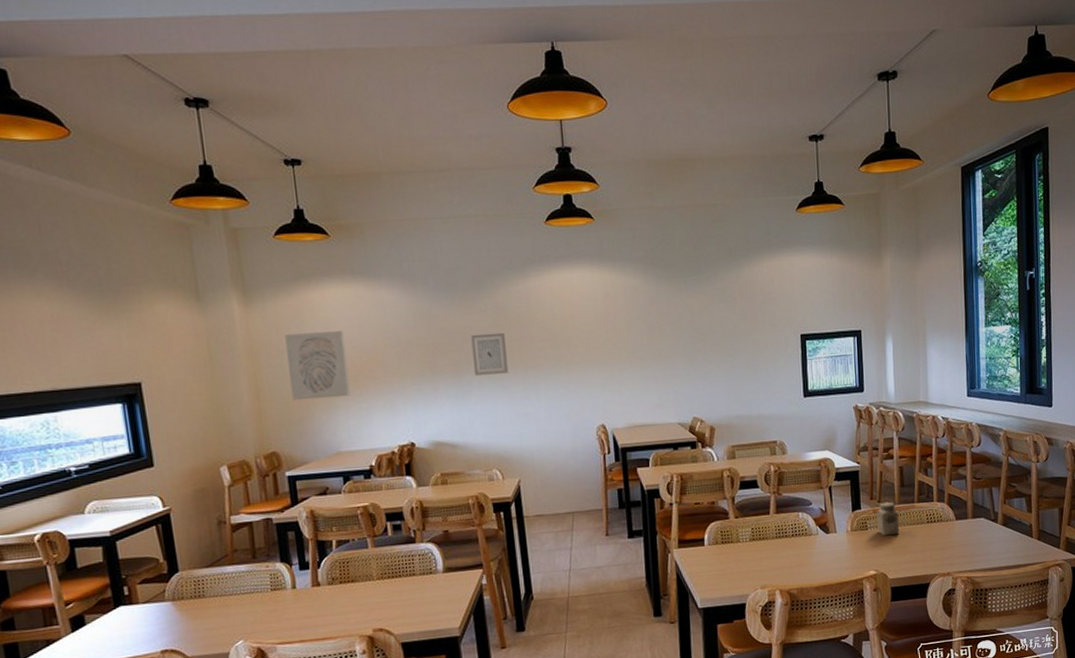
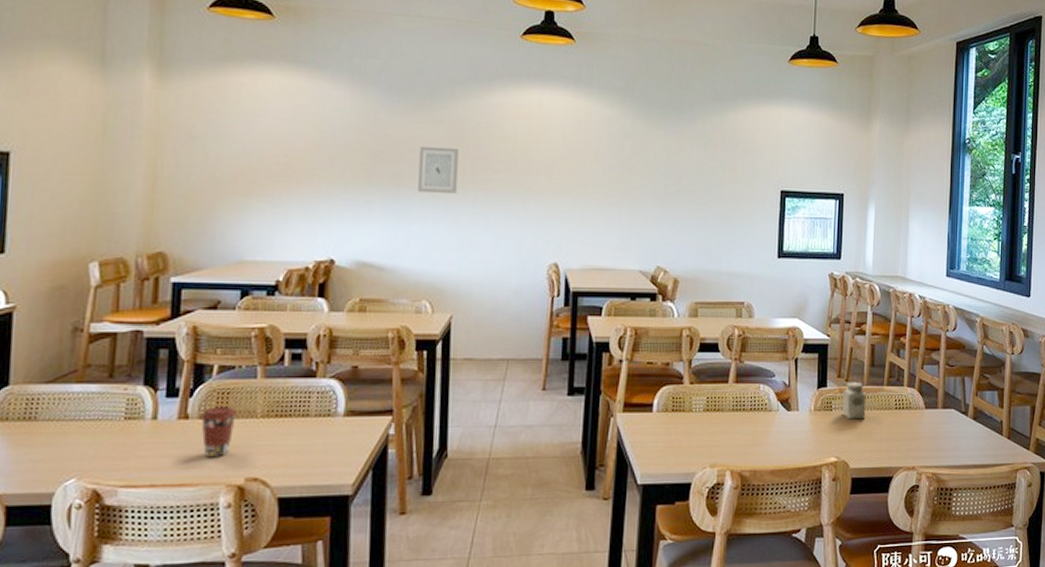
wall art: present [285,331,351,401] -> none [196,119,272,198]
coffee cup: none [328,573,357,616] -> present [200,406,237,458]

